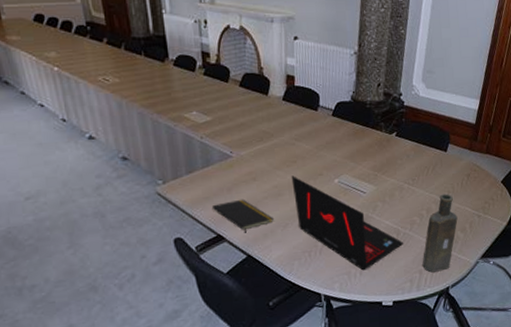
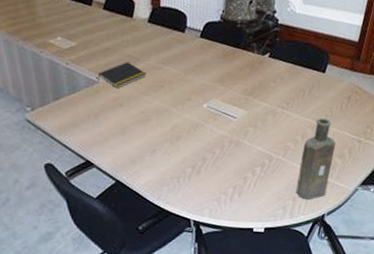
notepad: present [211,199,275,233] -> none [79,125,142,159]
notepad: none [232,137,280,163] -> present [97,62,147,89]
laptop: present [291,175,404,271] -> none [158,101,277,197]

